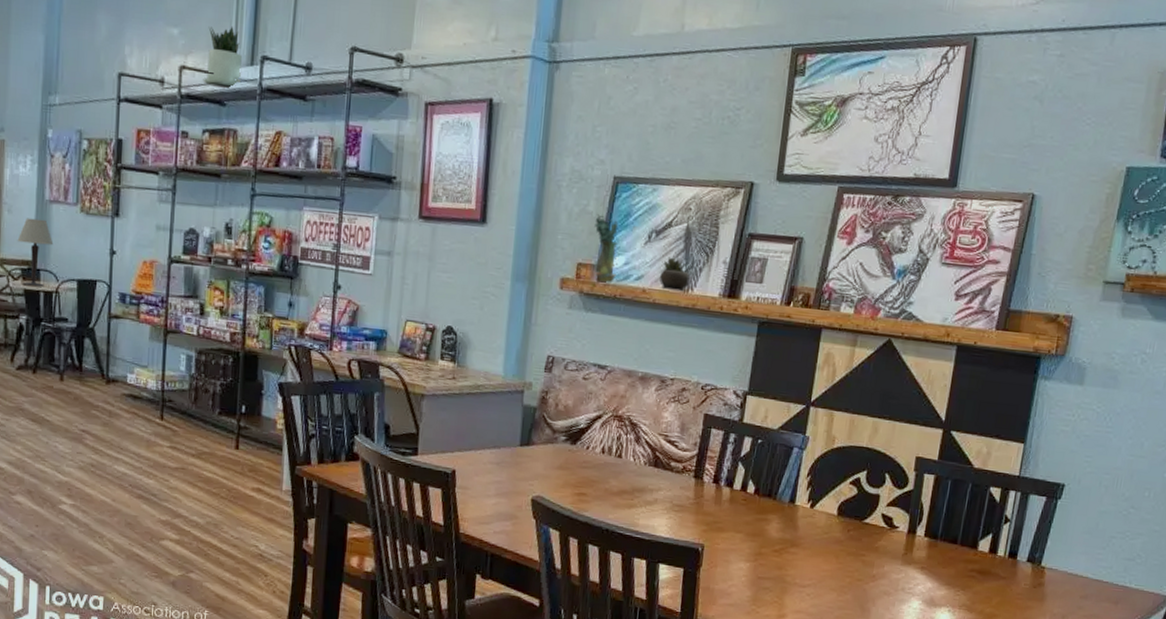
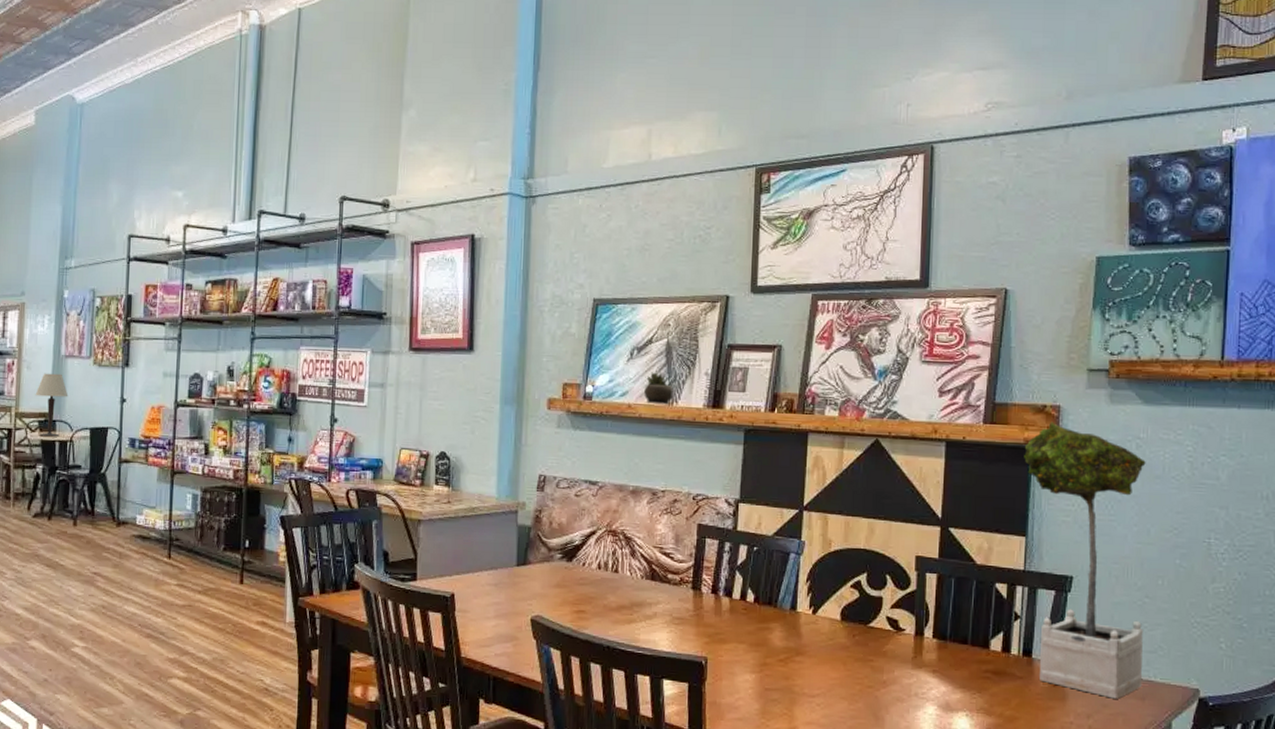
planter: present [203,26,243,89] -> none [205,185,242,243]
vase: present [594,214,619,283] -> none [577,336,603,401]
potted tree: none [1021,332,1149,602] -> present [1024,421,1146,699]

